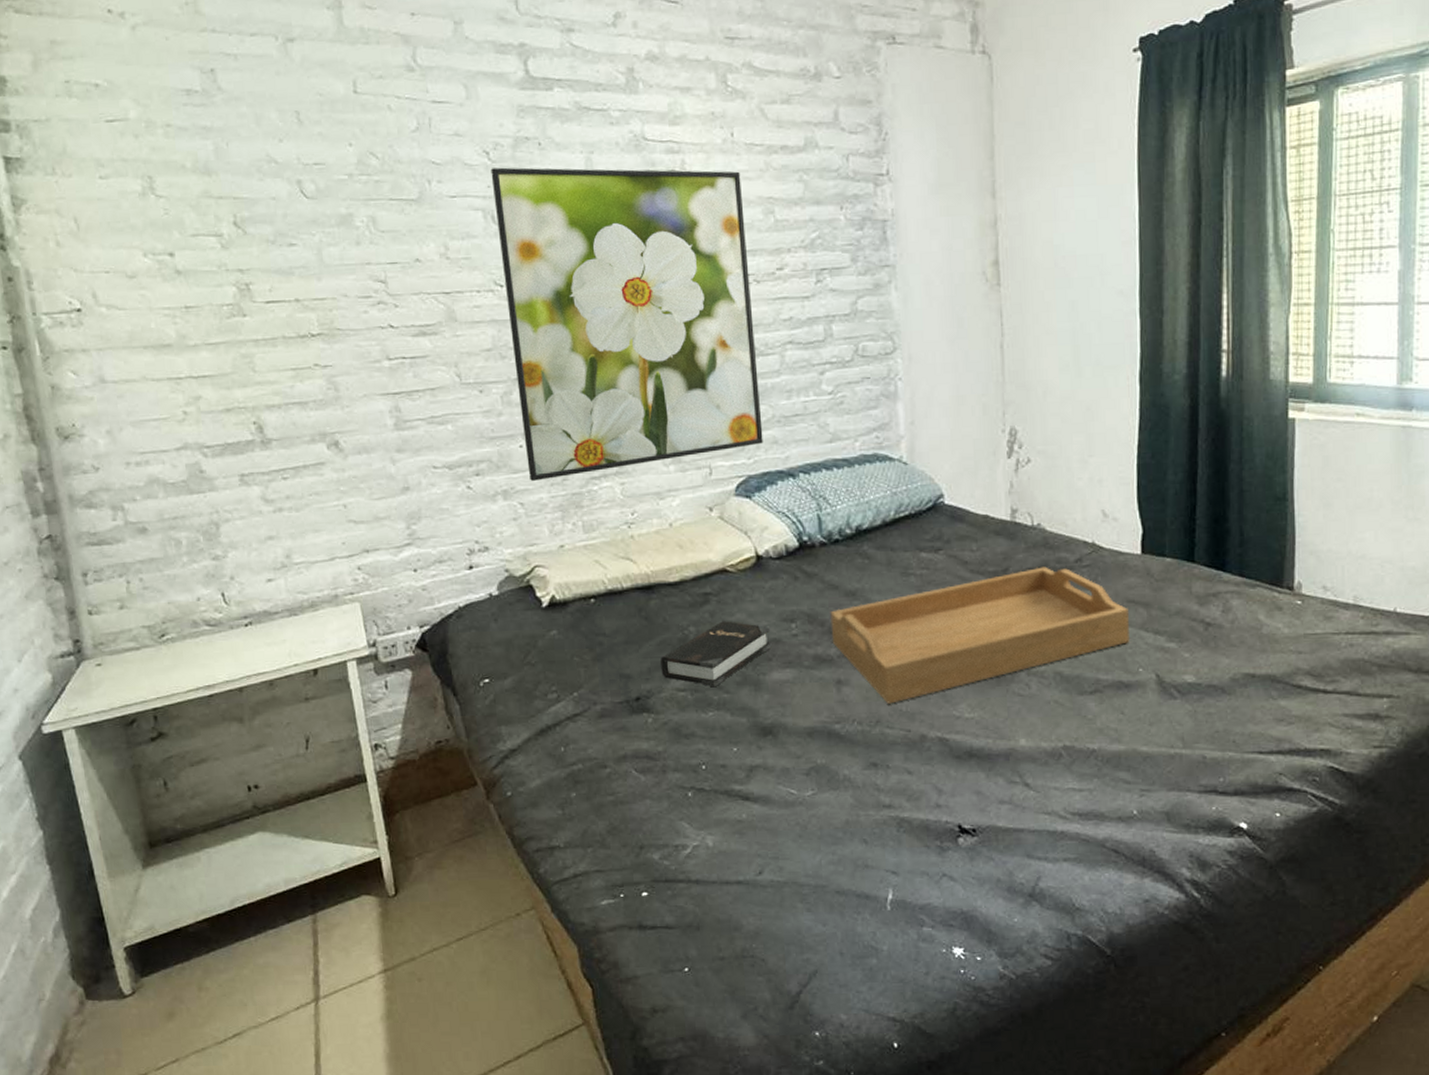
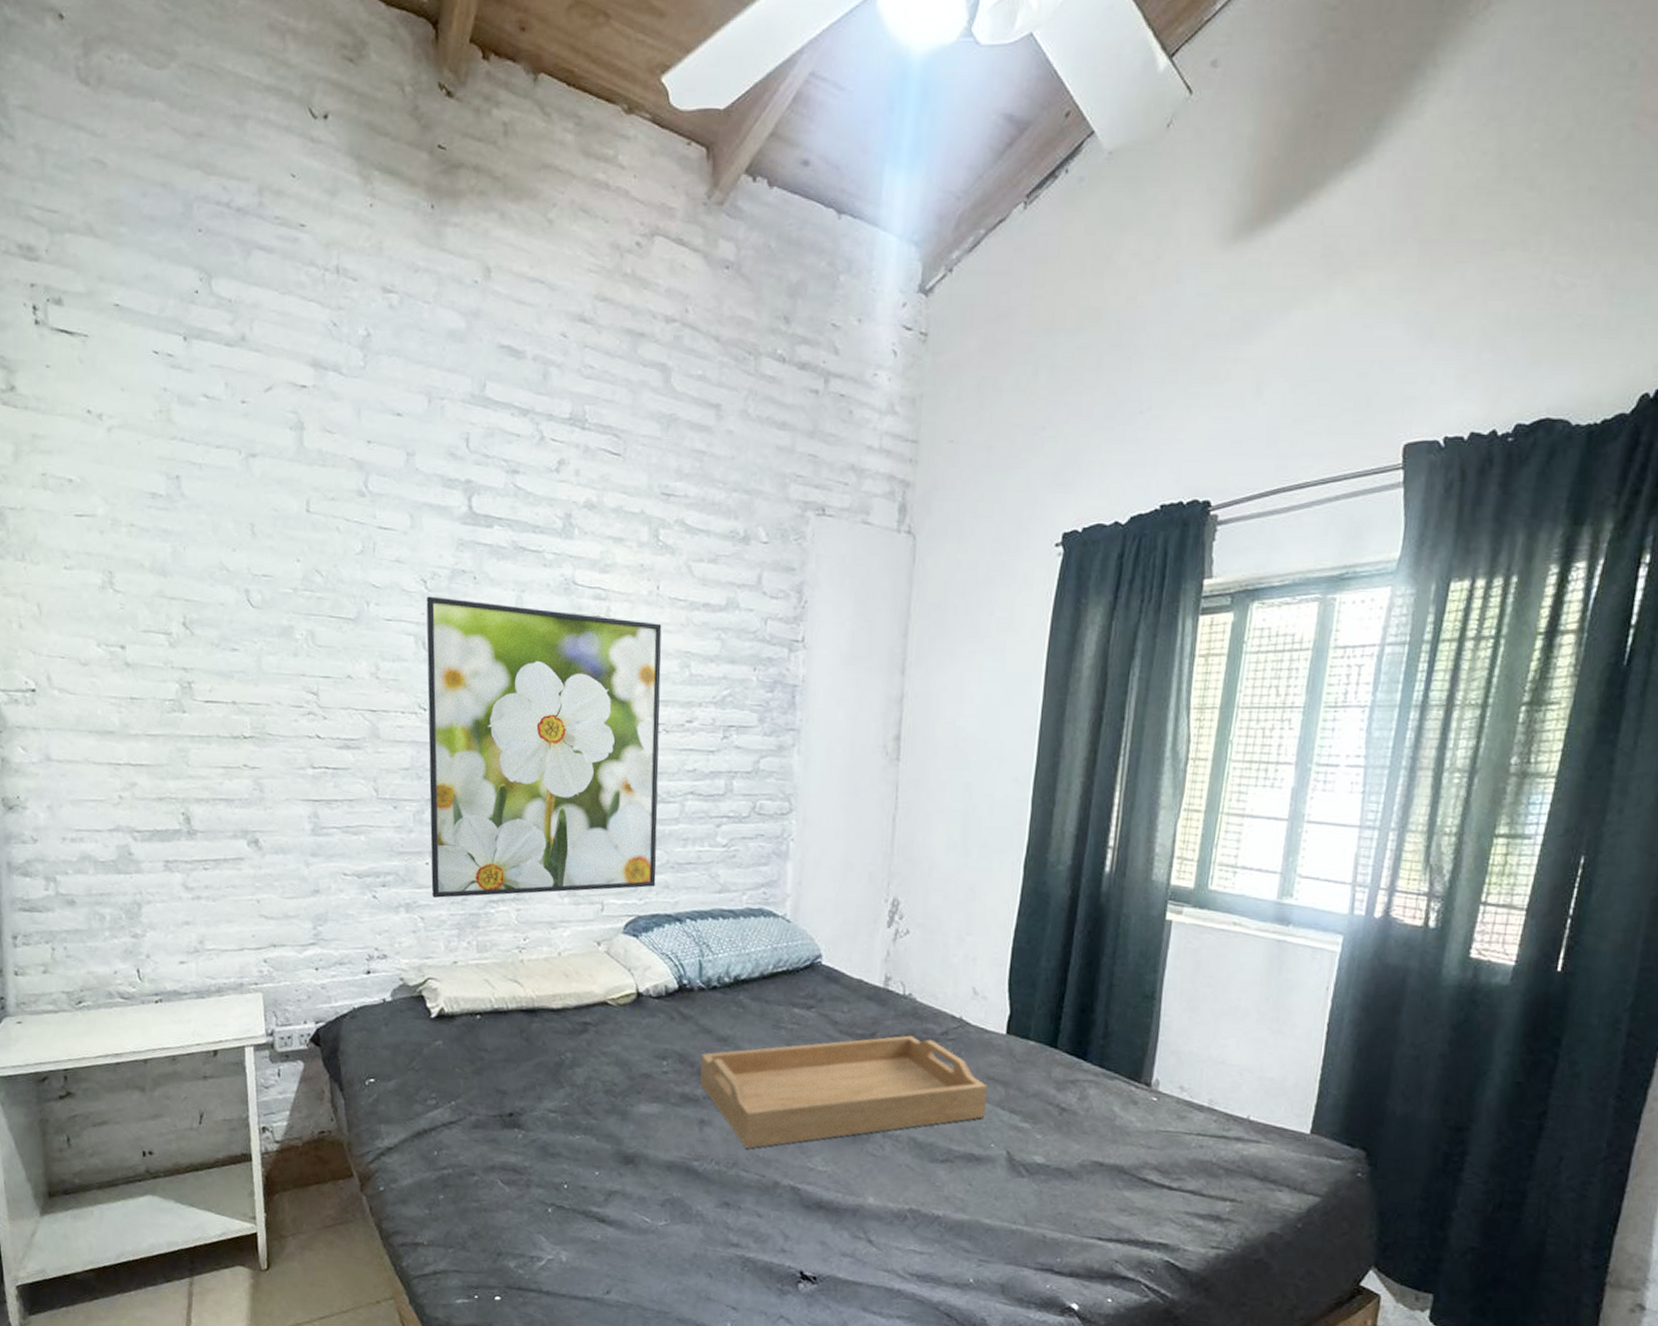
hardback book: present [660,621,772,688] -> none [536,1051,643,1113]

